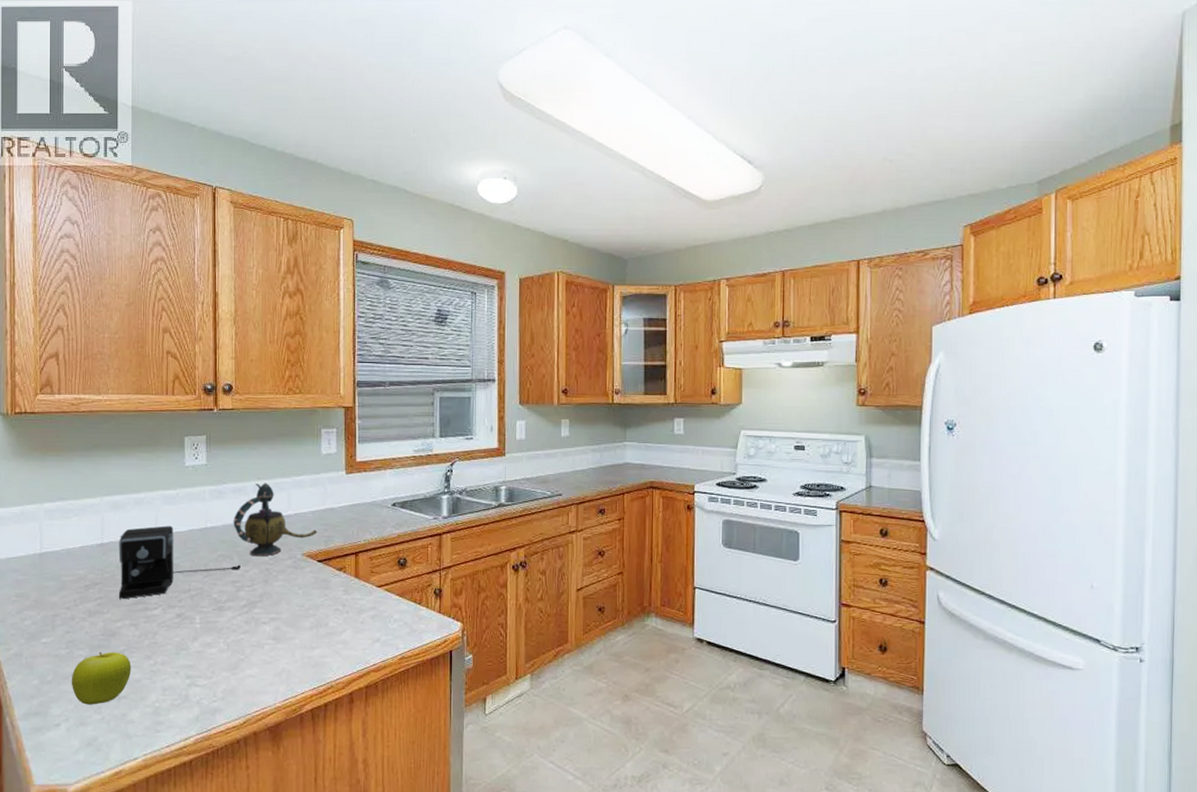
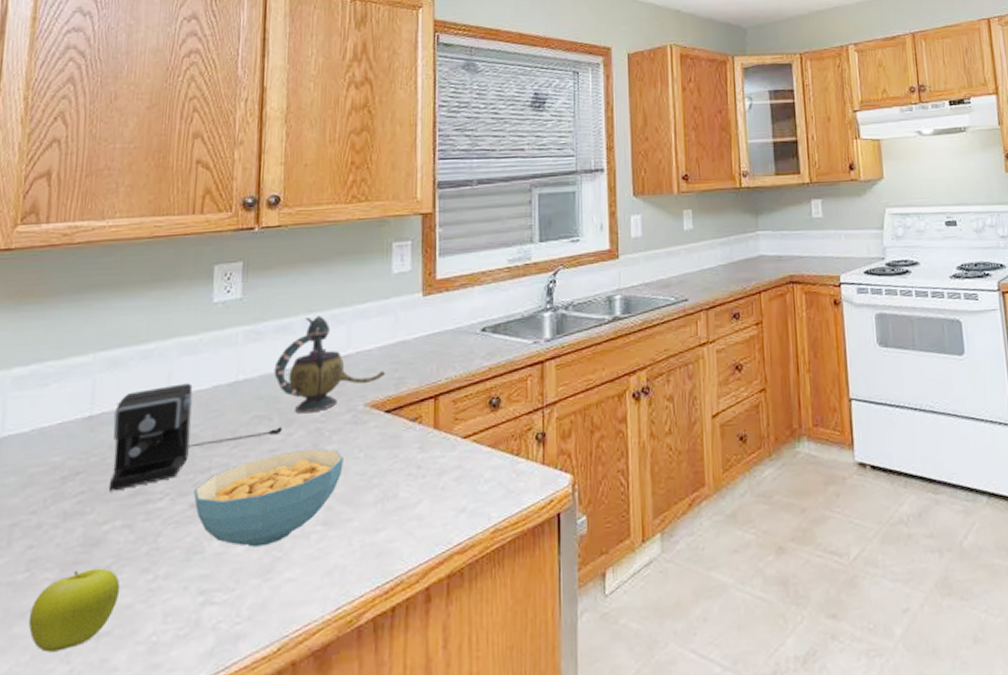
cereal bowl: none [179,583,287,650] -> present [194,448,344,548]

